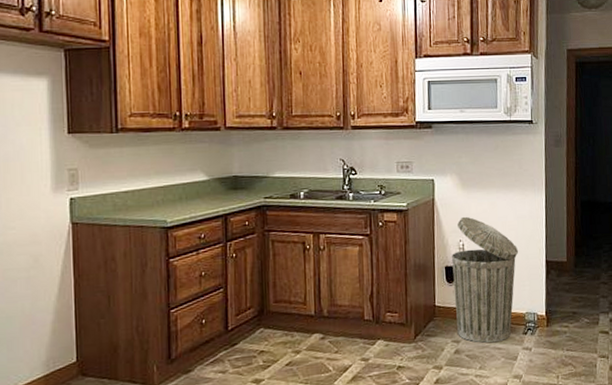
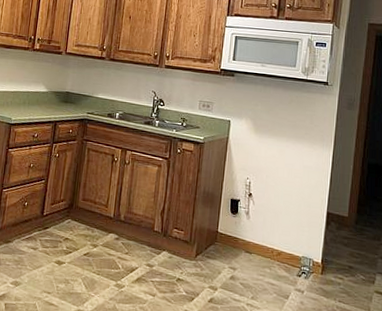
trash can: present [452,216,519,343] -> none [235,157,302,278]

